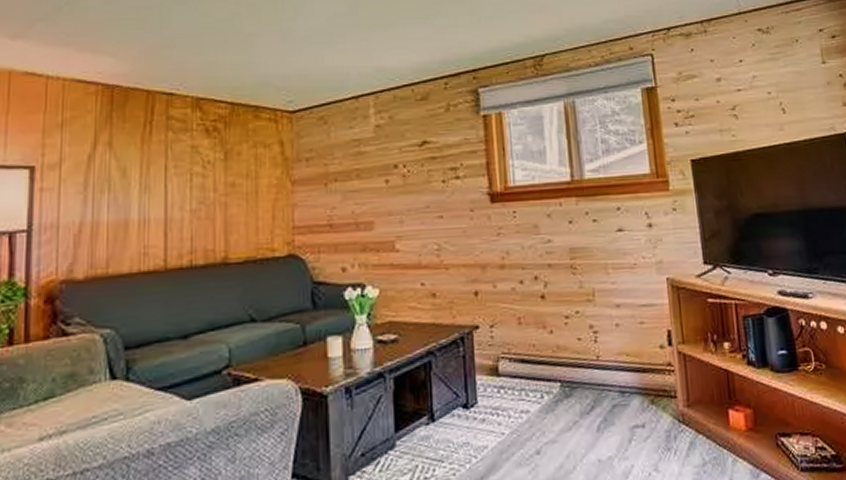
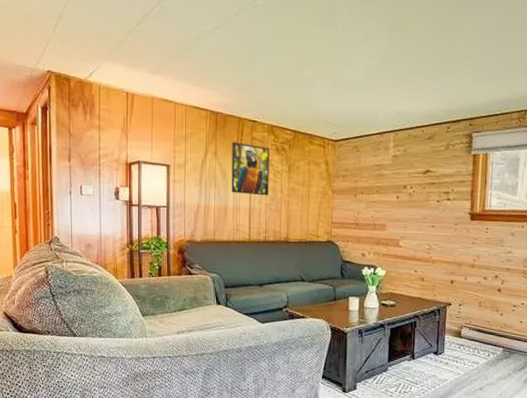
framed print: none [135,125,195,199] -> present [231,142,270,196]

